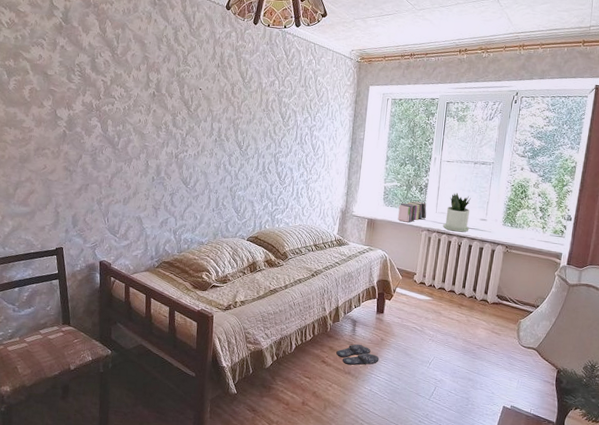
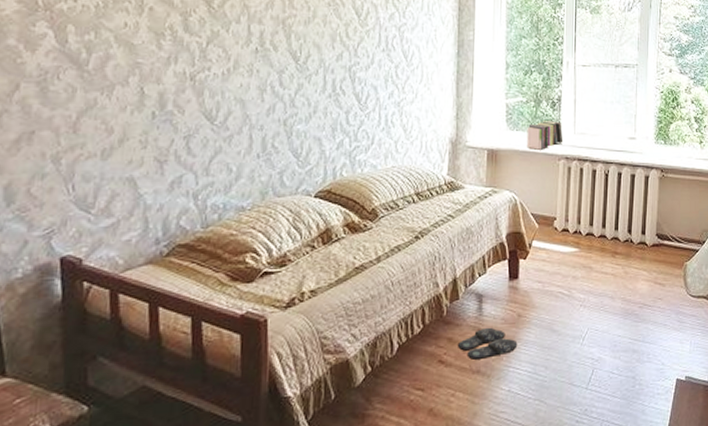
planter: present [443,192,471,232] -> none [584,105,617,157]

